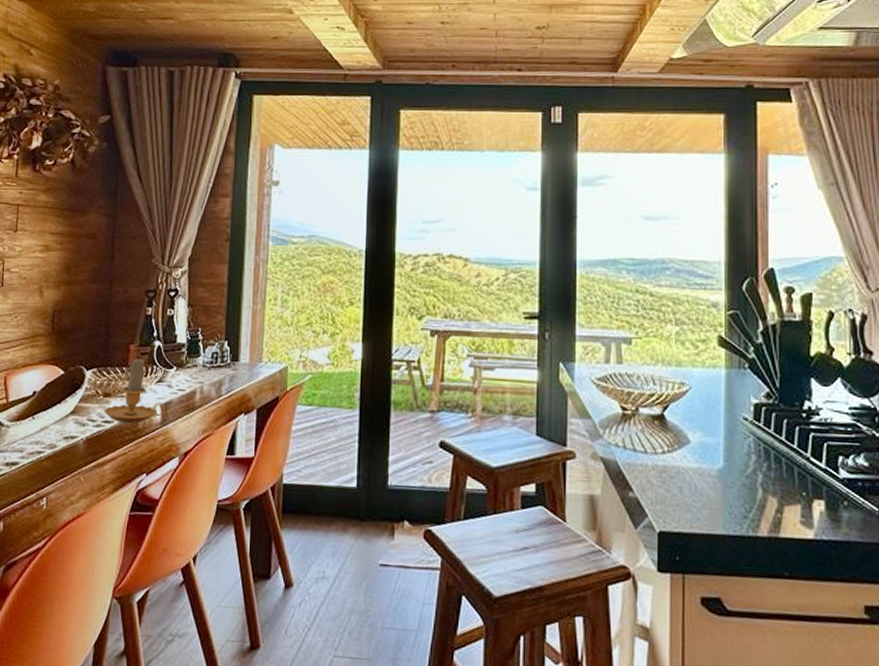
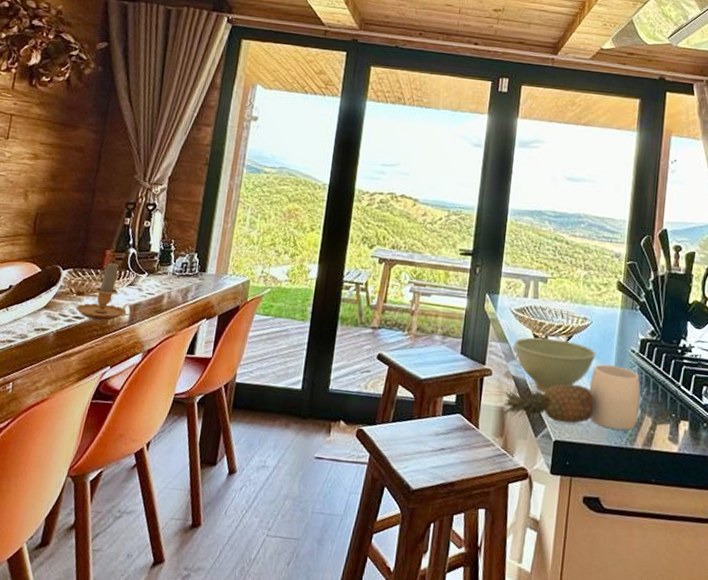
fruit: none [591,463,705,511] -> present [501,384,595,424]
bowl: none [599,409,700,474] -> present [514,337,596,392]
mug: none [695,437,761,516] -> present [589,364,641,431]

